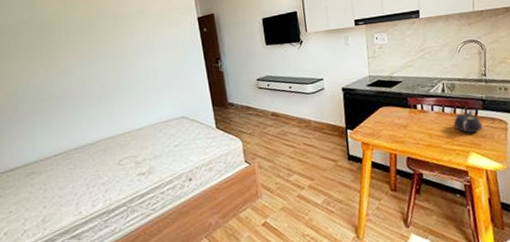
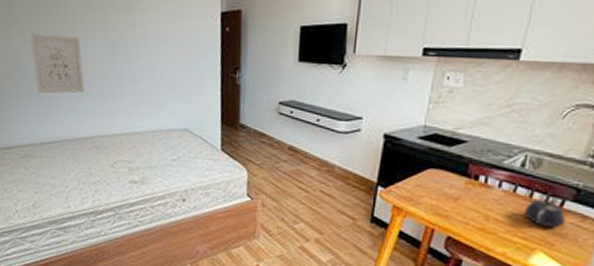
wall art: none [27,56,84,112] -> present [30,33,84,94]

